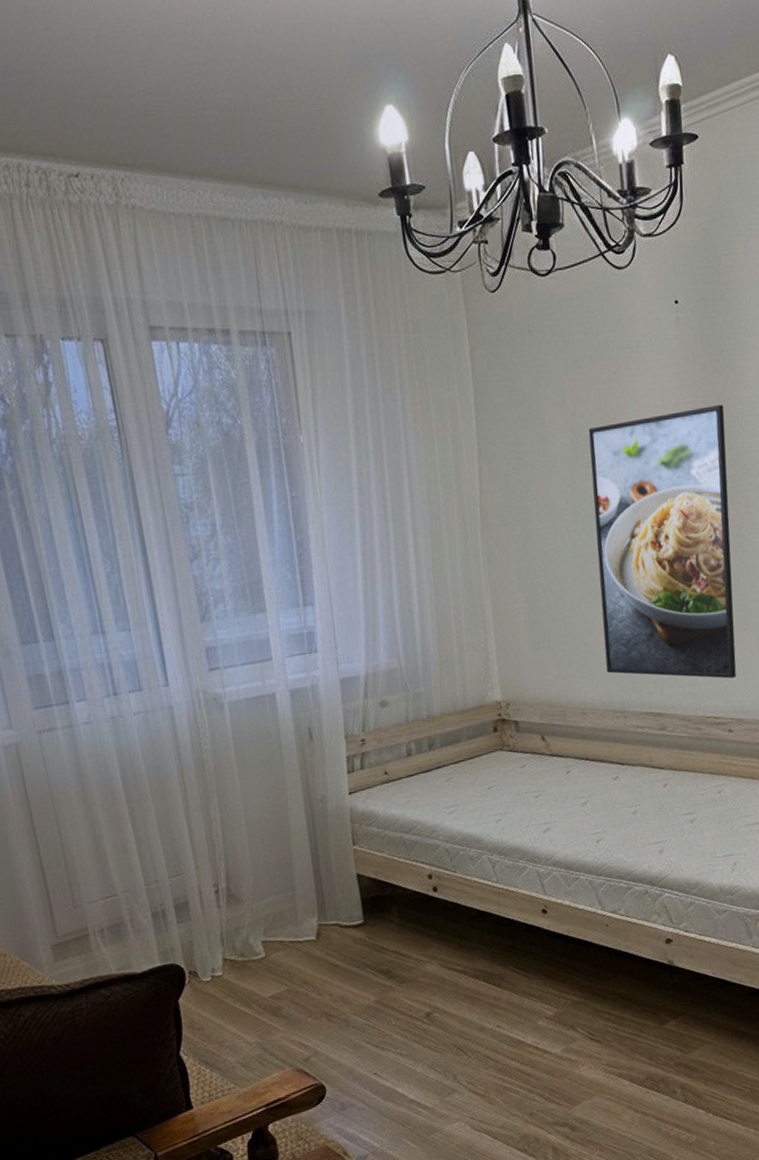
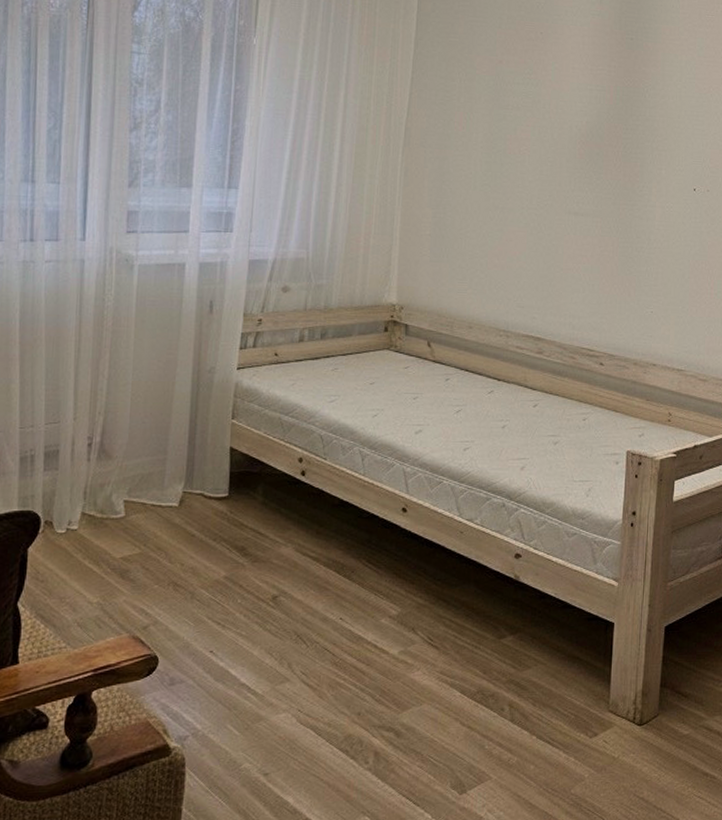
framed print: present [588,405,736,679] -> none [496,75,632,316]

